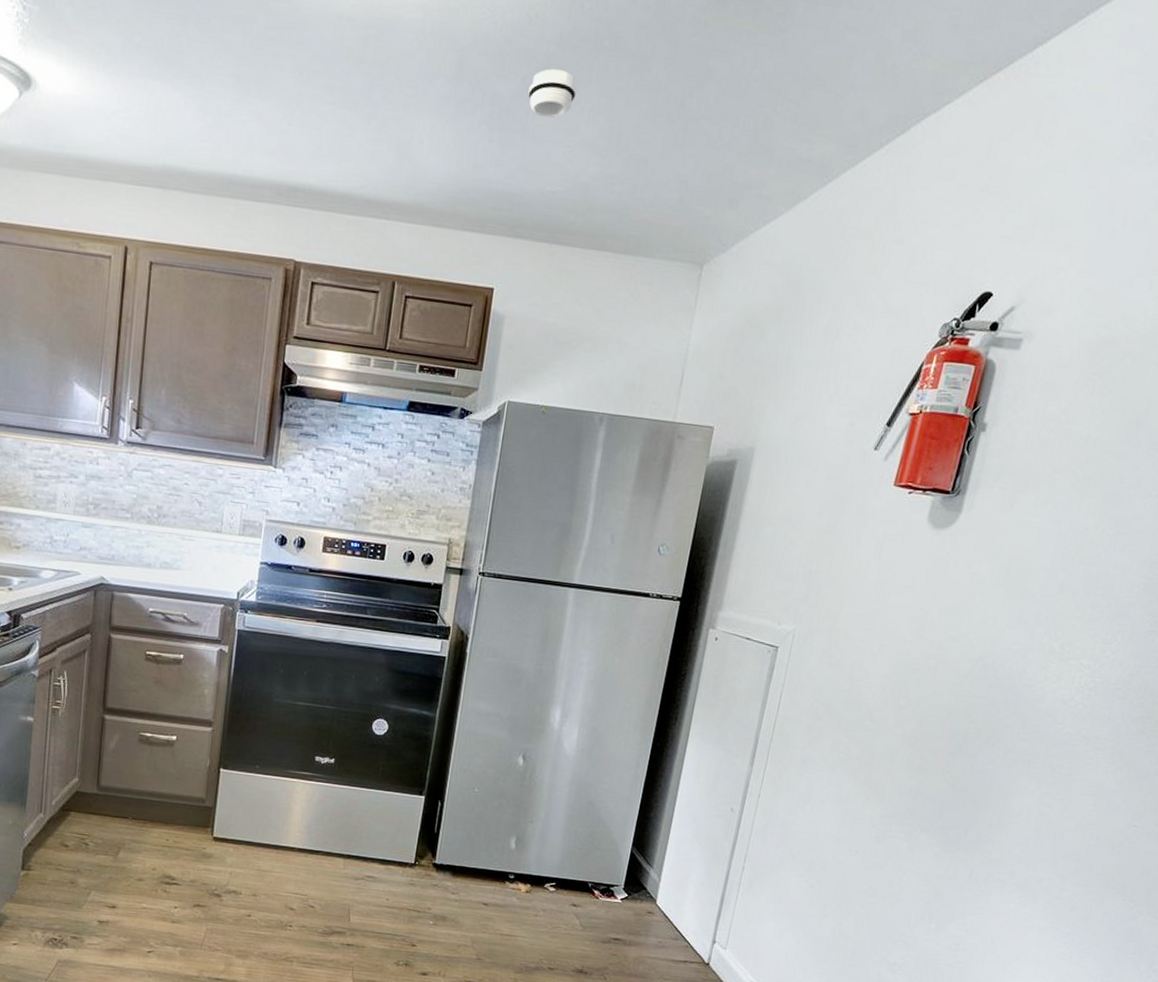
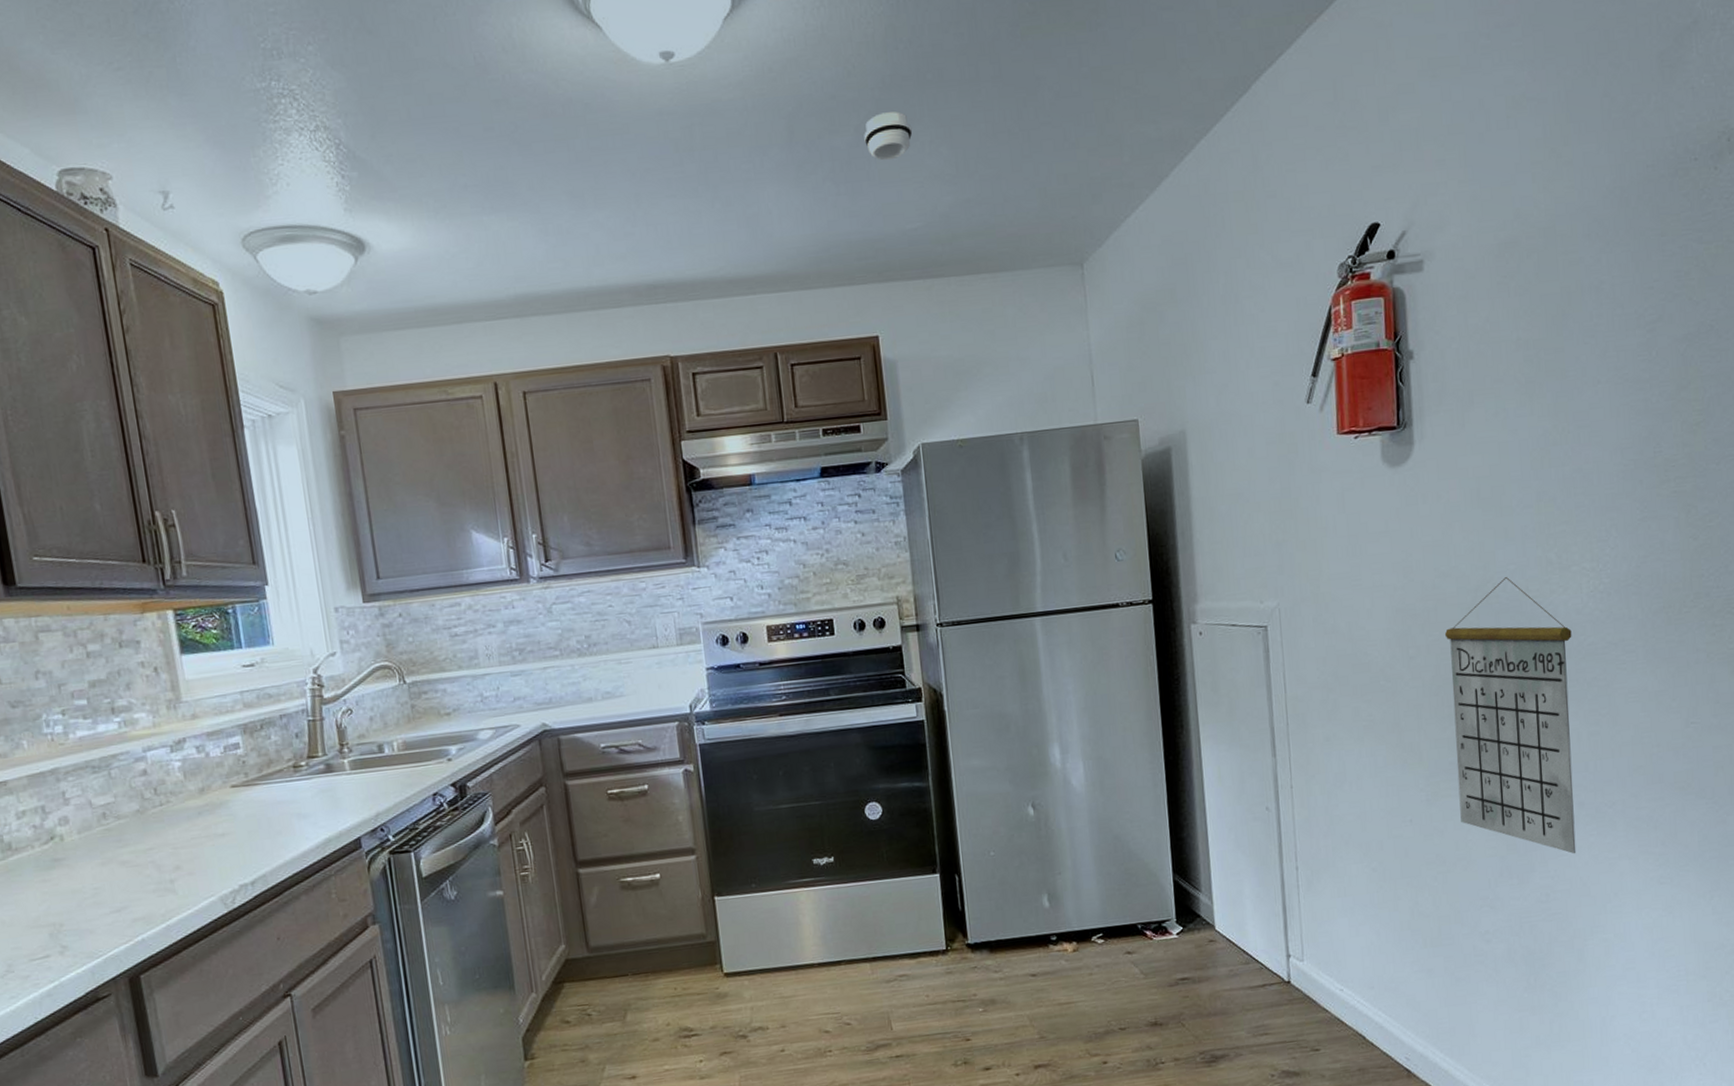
calendar: none [901,655,1053,915] -> present [1444,577,1577,854]

